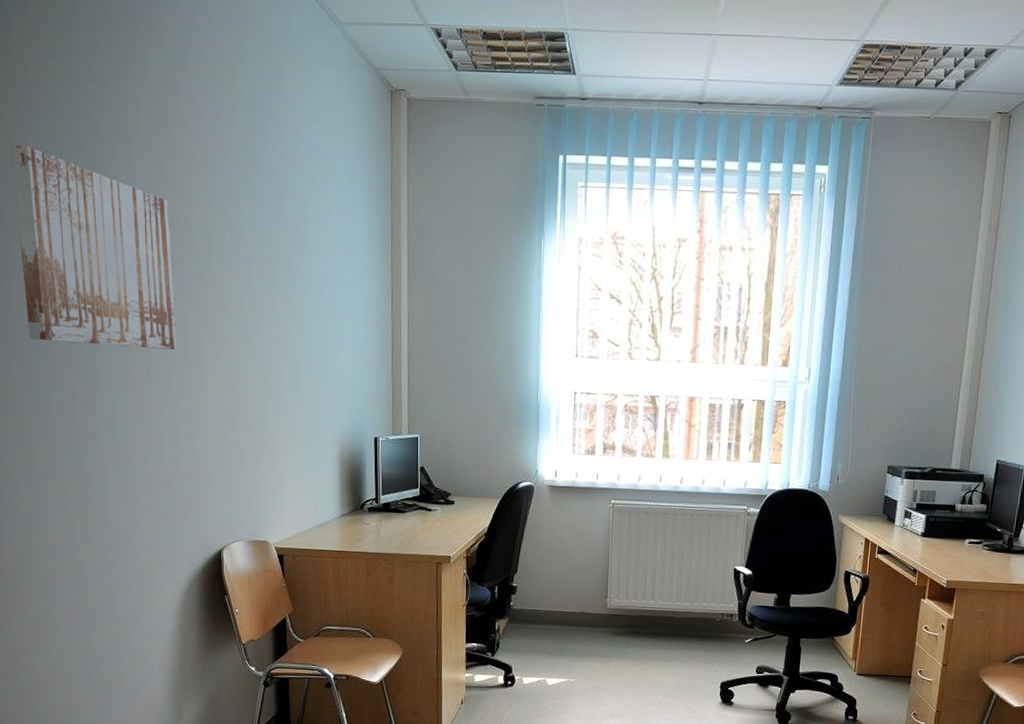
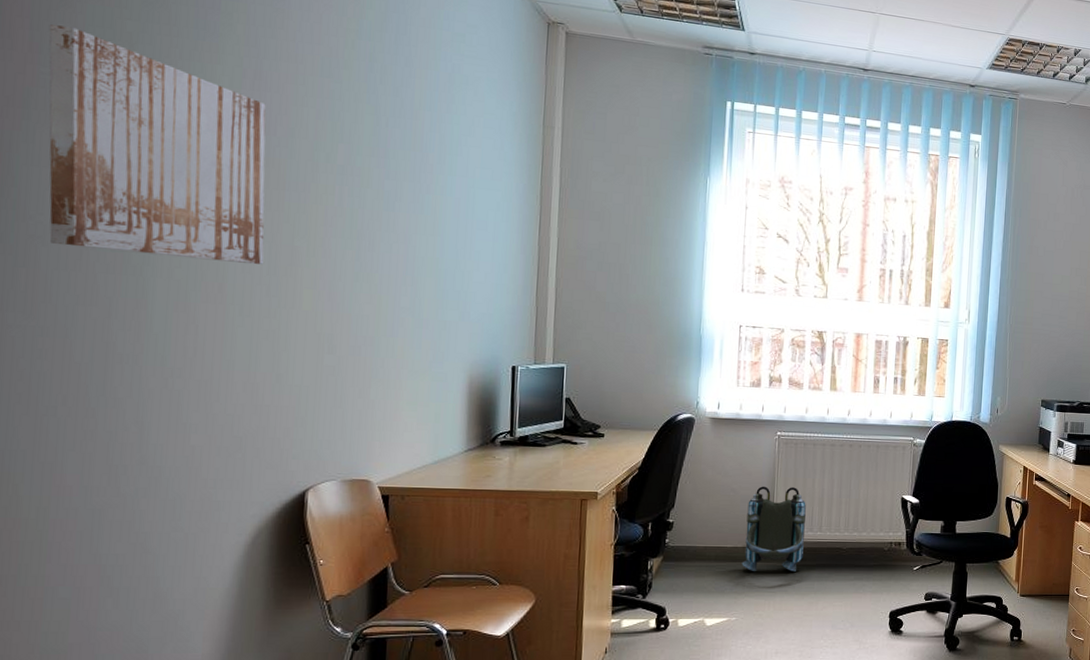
backpack: none [579,554,639,638] -> present [741,486,806,572]

